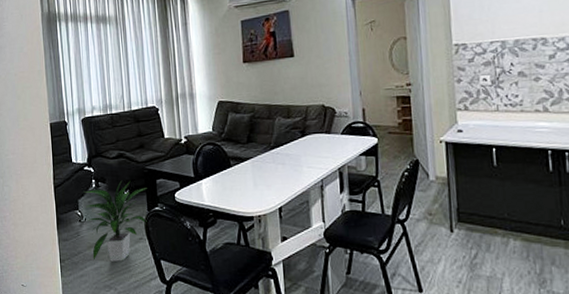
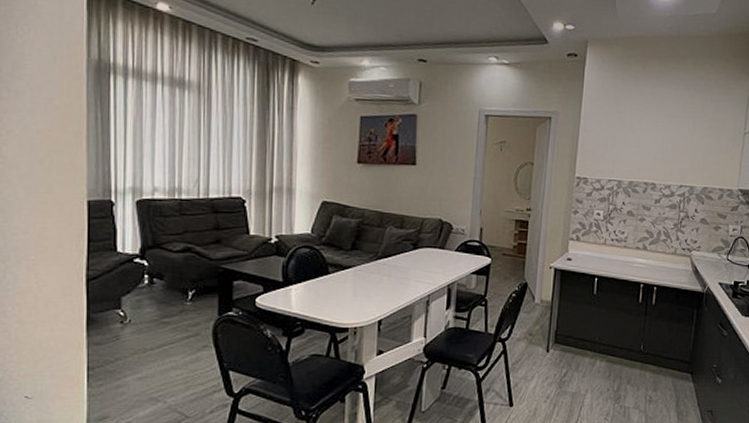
indoor plant: present [84,180,147,262] -> none [131,278,220,371]

